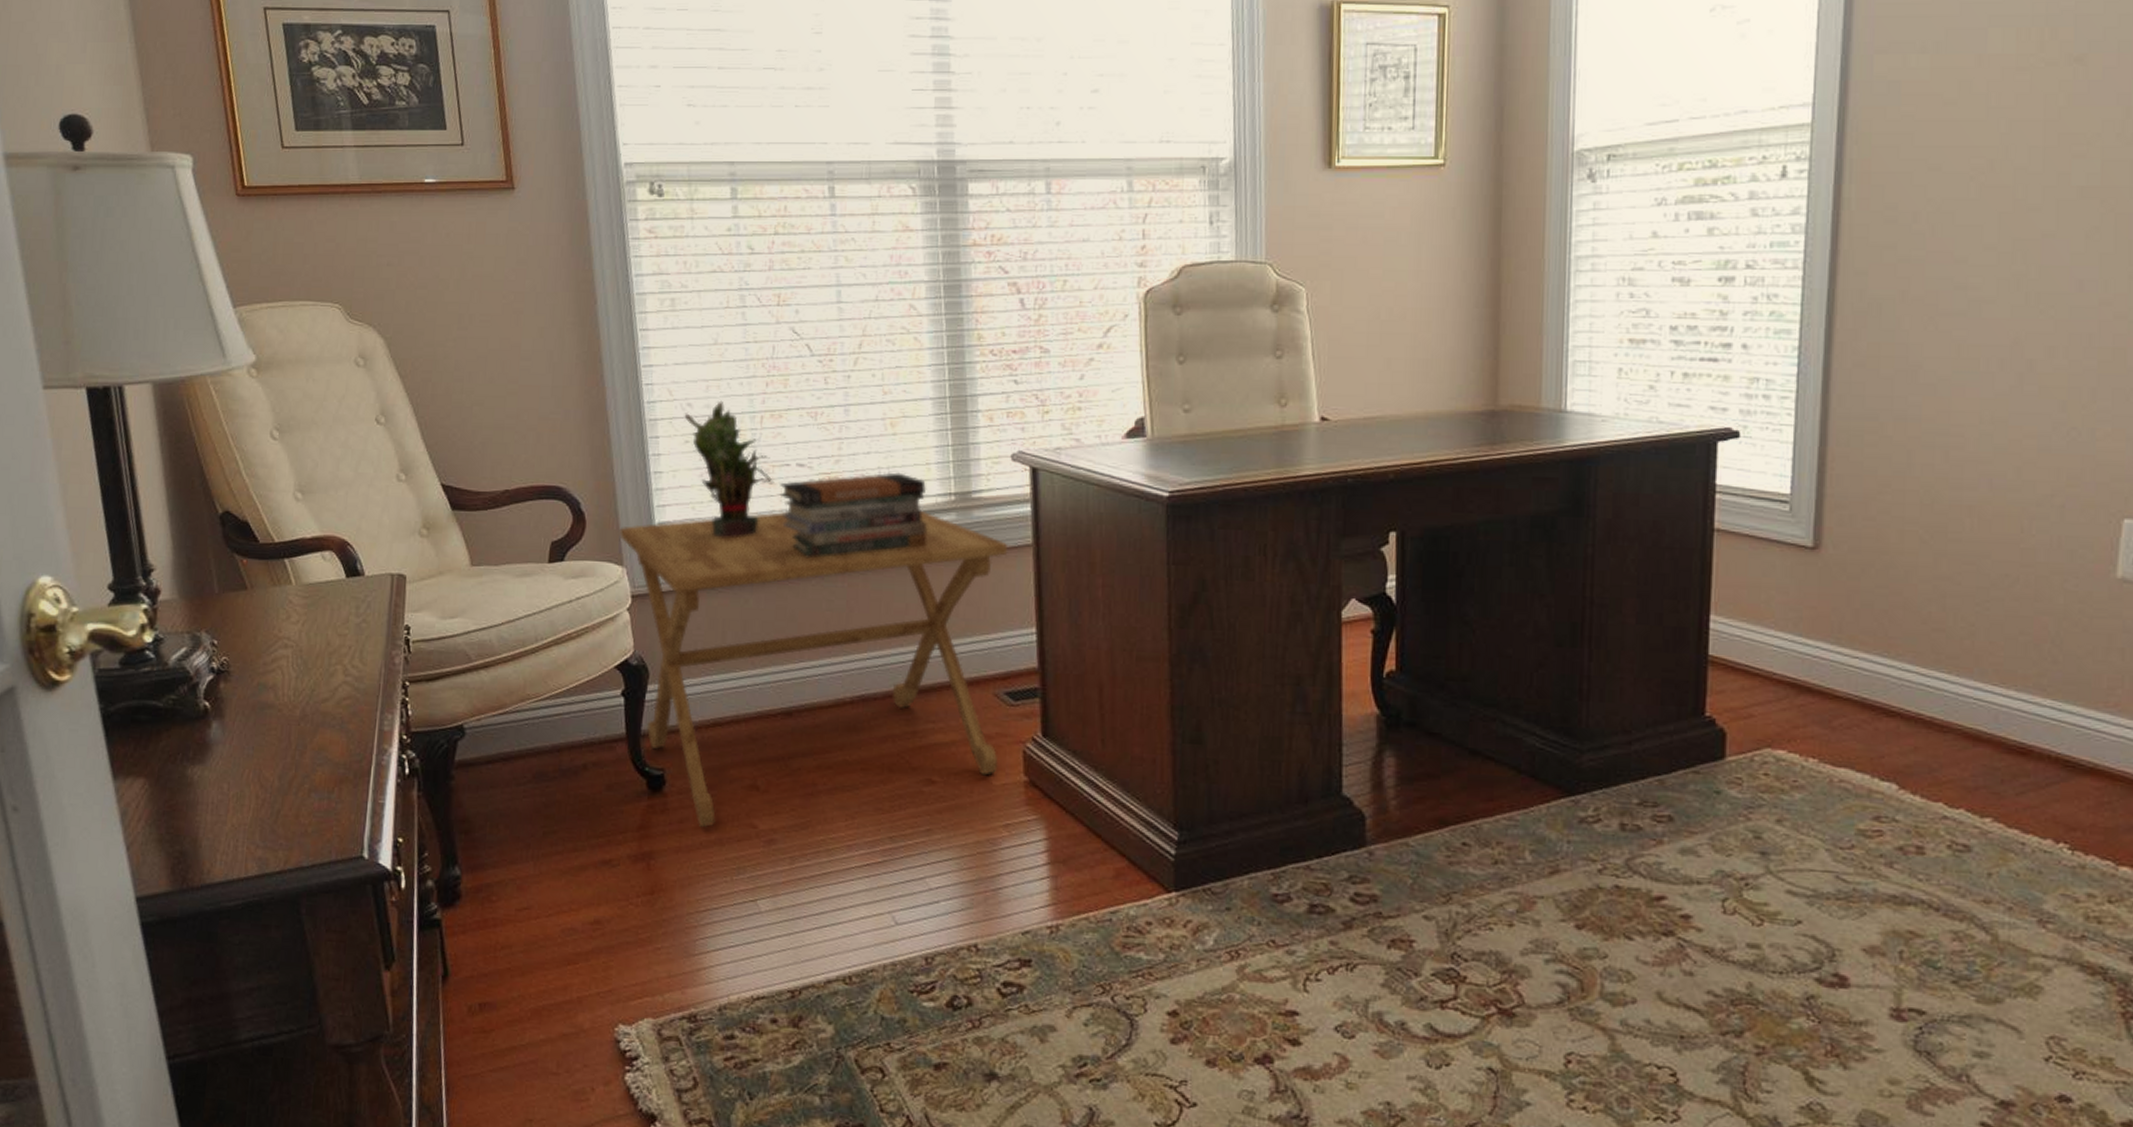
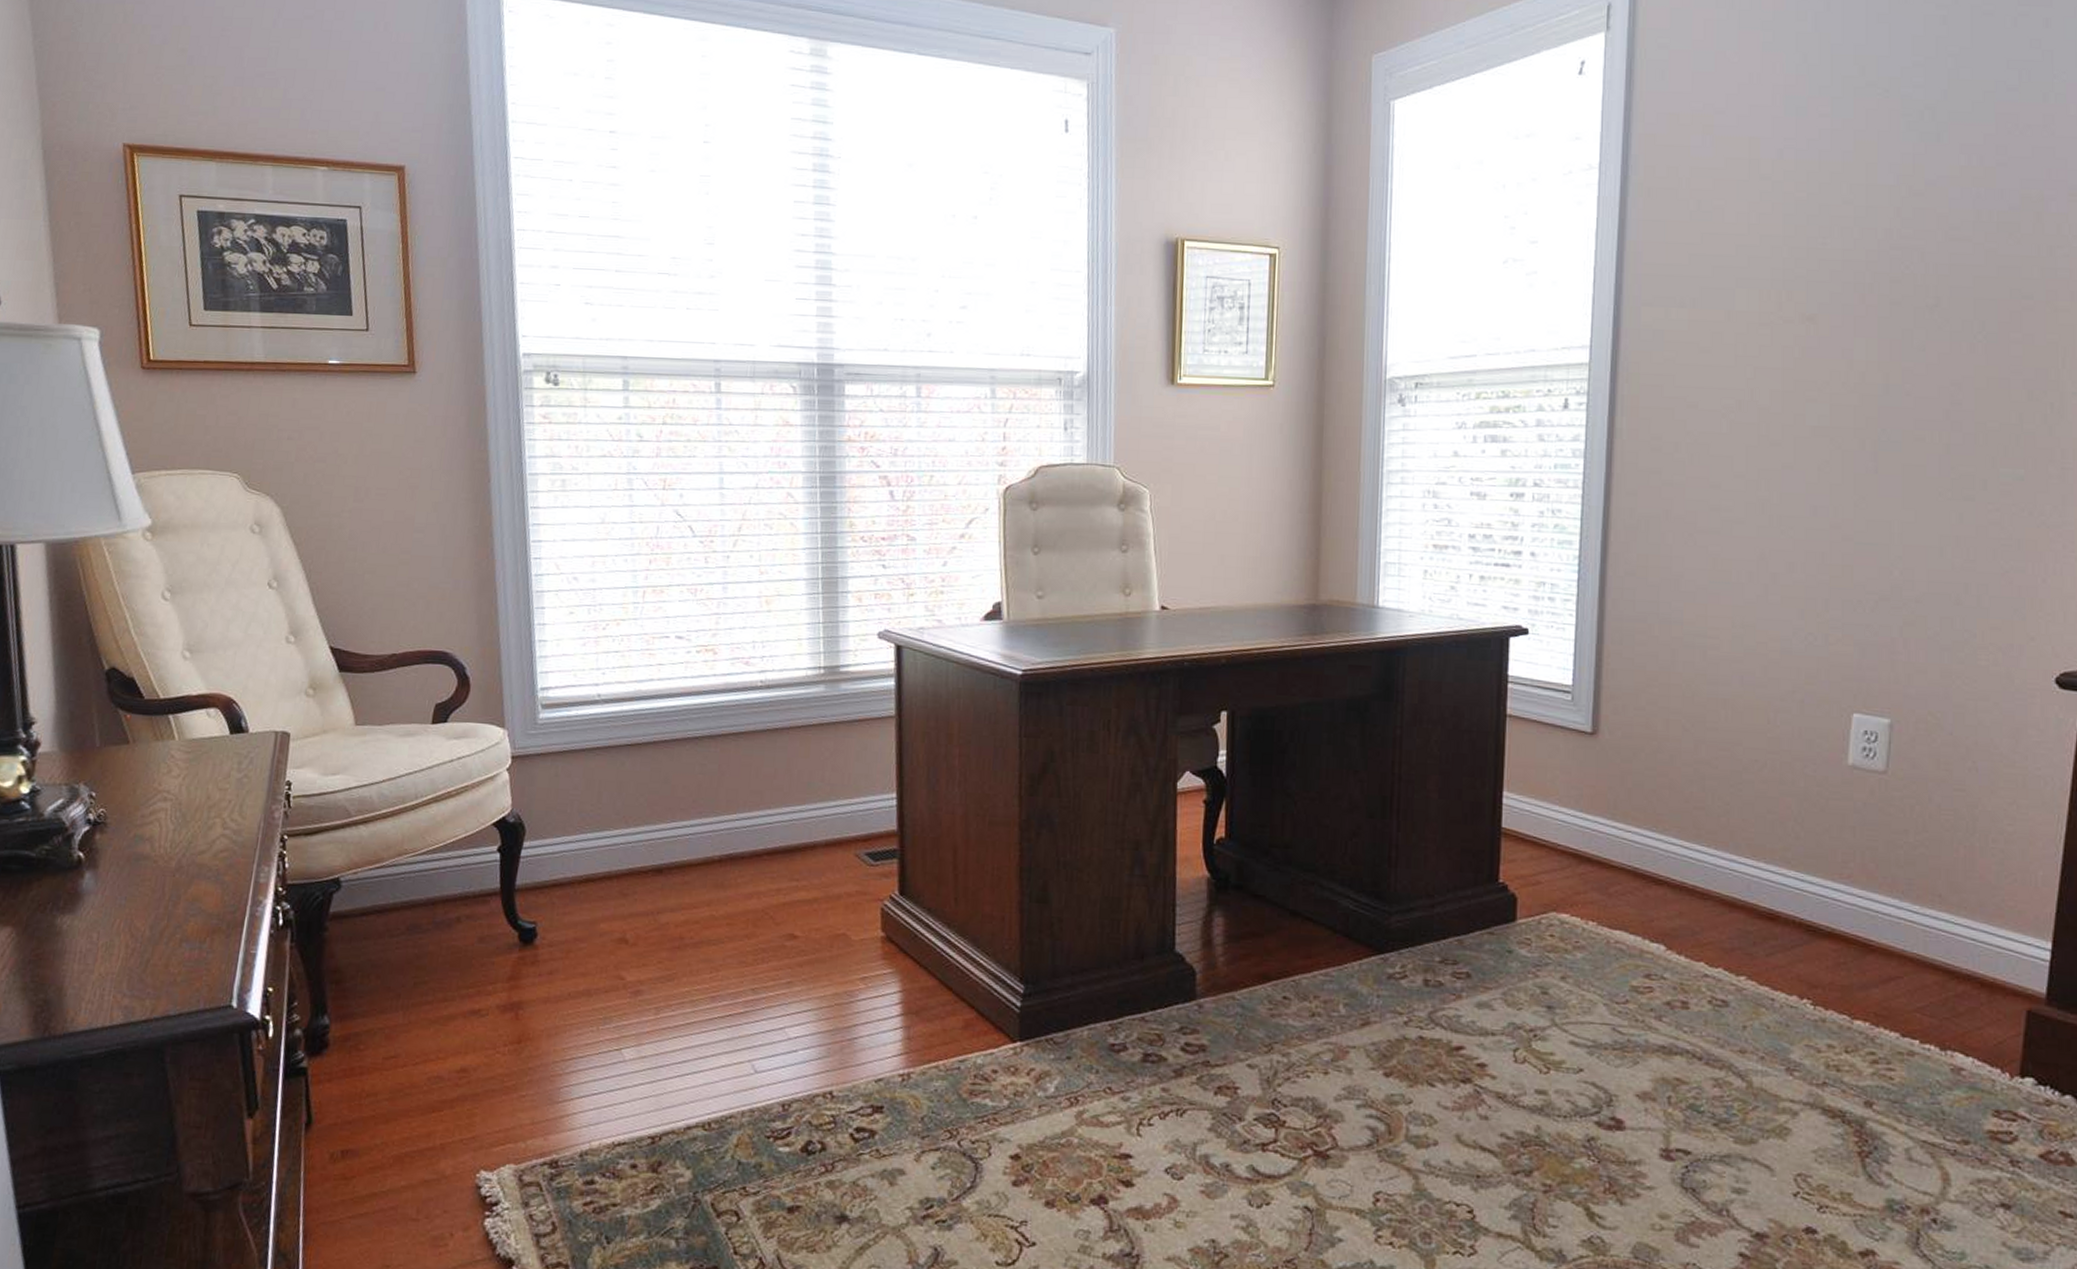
side table: present [619,510,1008,828] -> none [502,679,873,979]
potted plant: present [684,400,774,538] -> none [570,575,654,704]
book stack: present [780,472,928,558] -> none [659,646,798,724]

